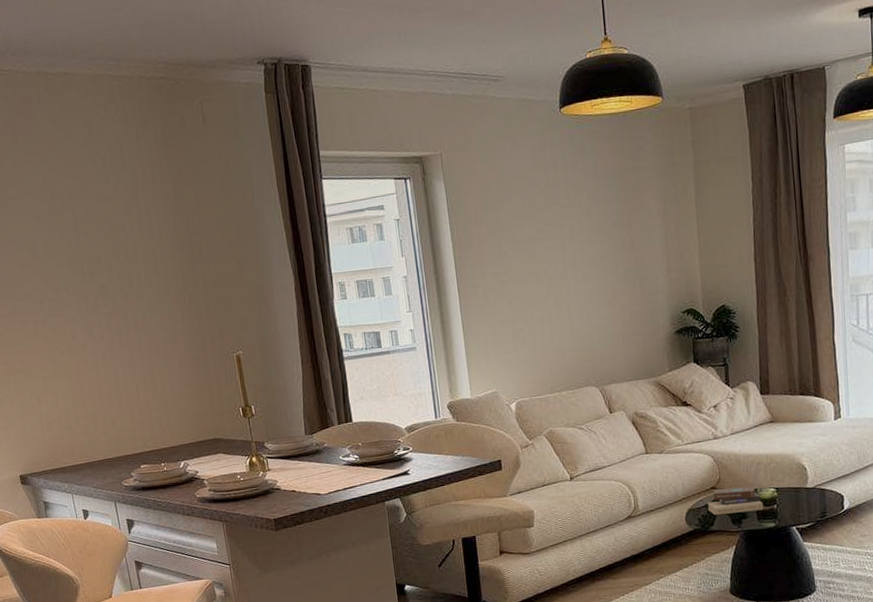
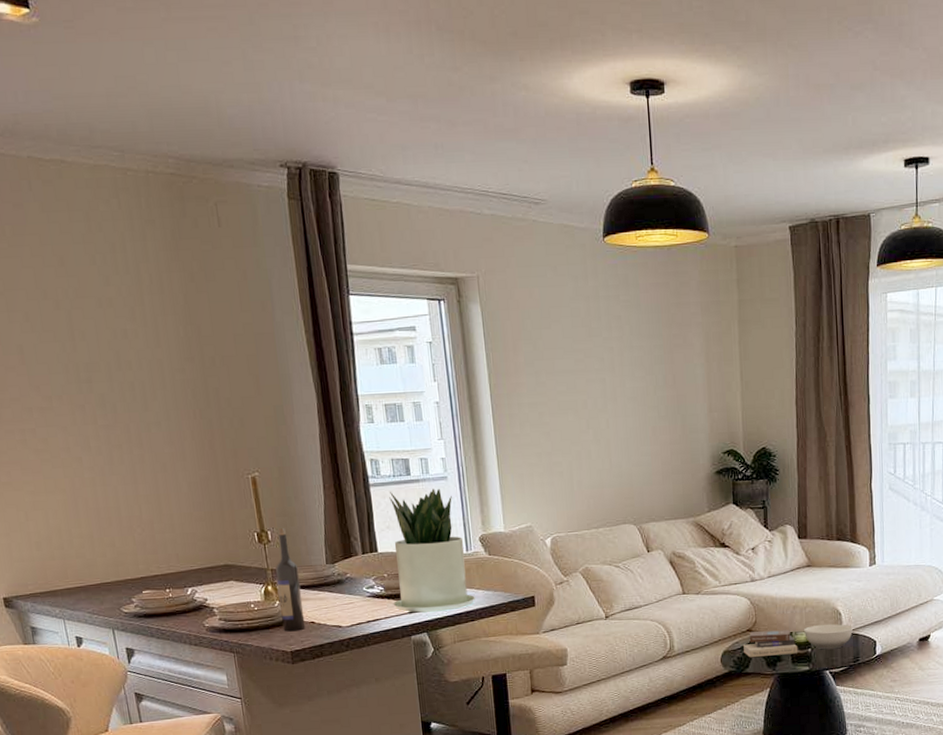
wine bottle: none [258,402,287,500] -> present [275,528,306,632]
planter: none [362,358,445,480] -> present [389,488,475,613]
bowl: none [768,479,820,506] -> present [803,624,854,650]

